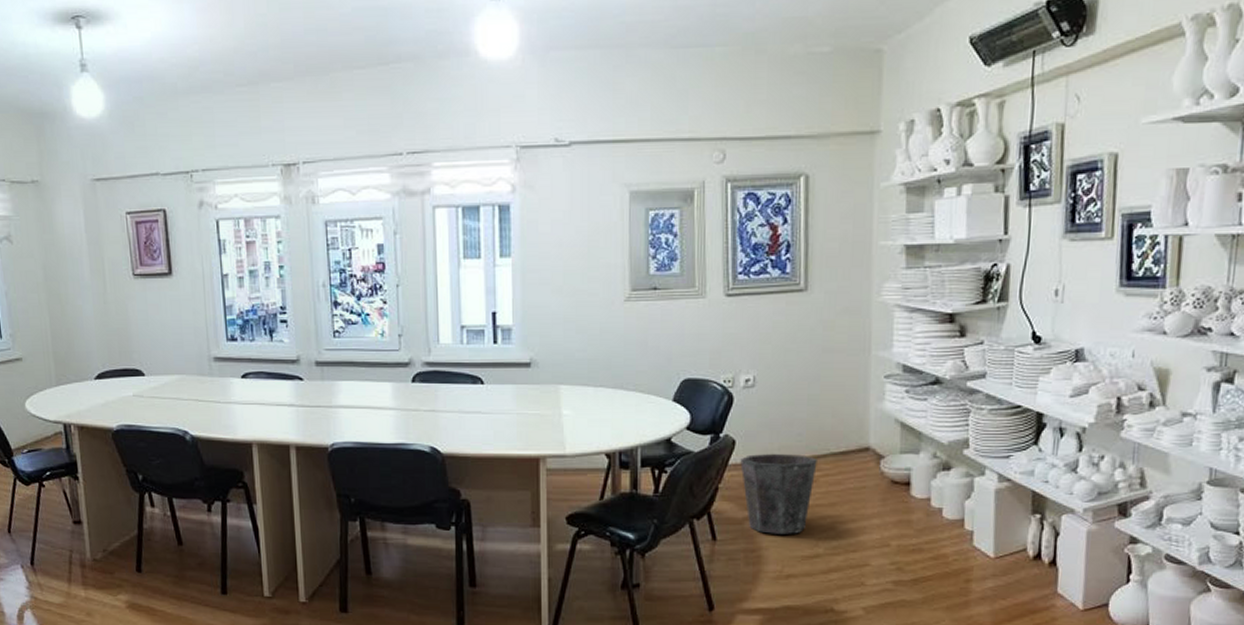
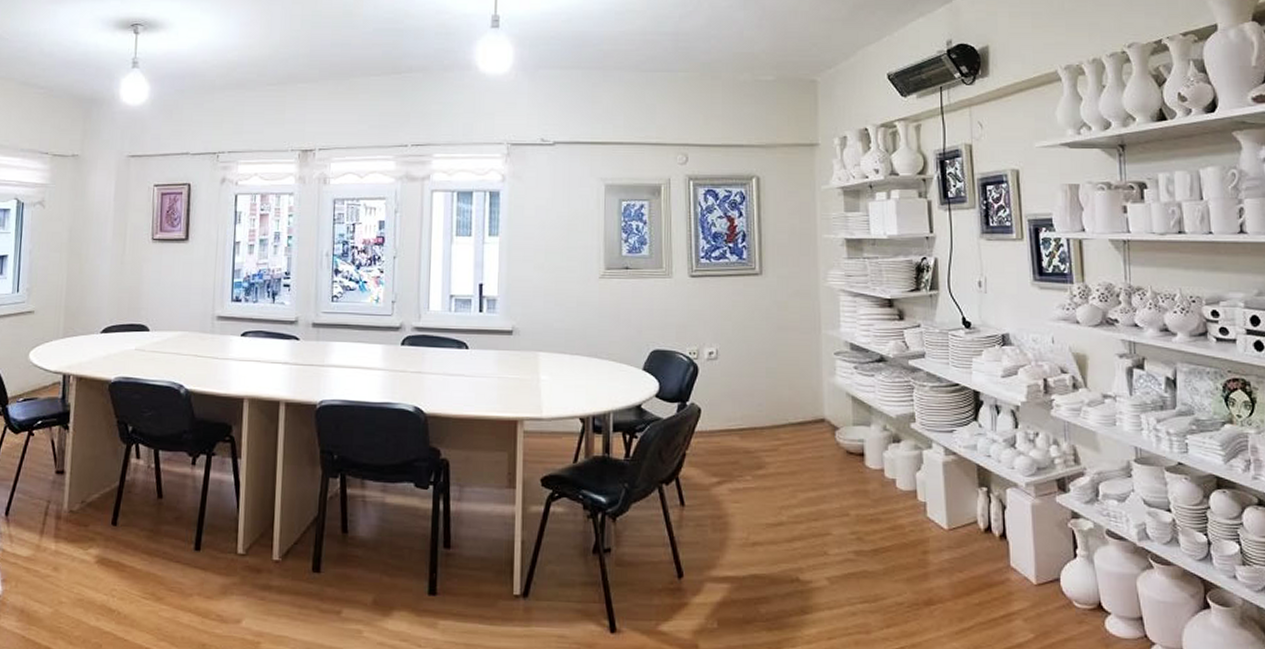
waste bin: present [740,453,817,534] -> none [706,421,777,501]

